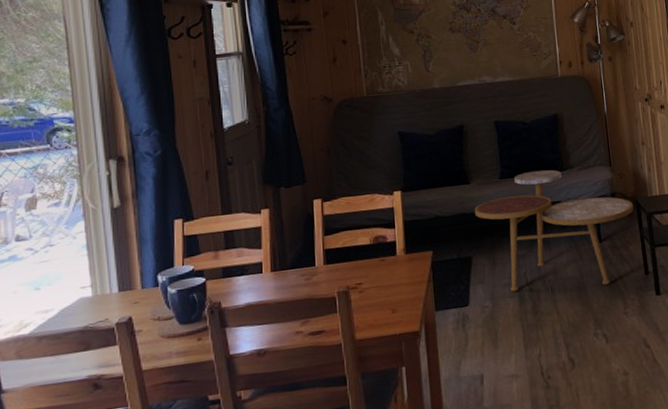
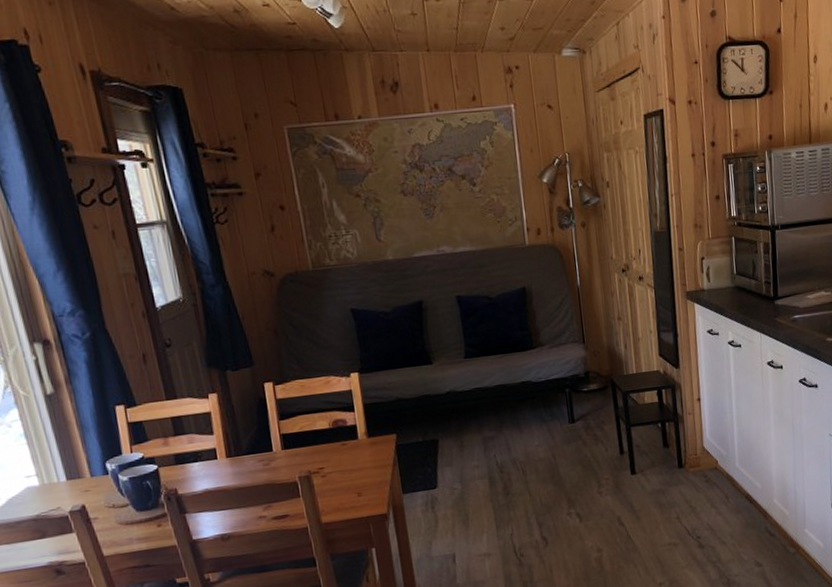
side table: present [474,170,634,292] -> none [438,348,609,474]

